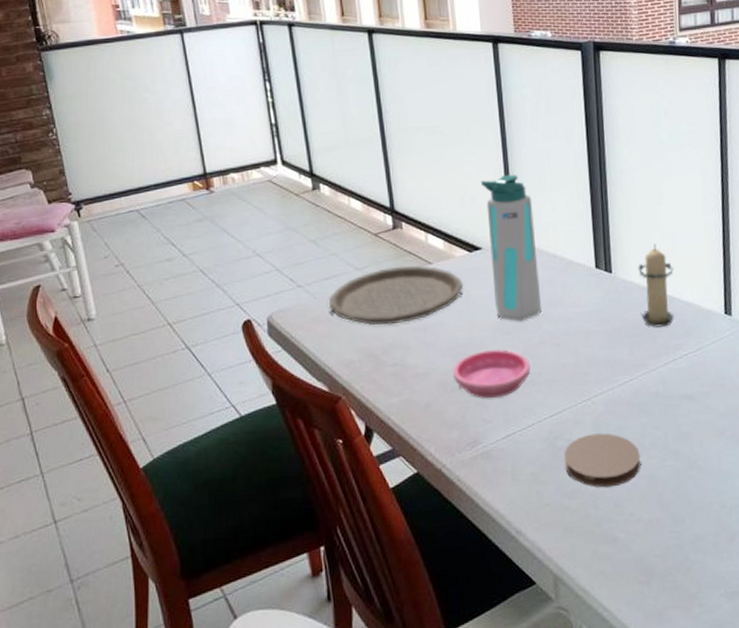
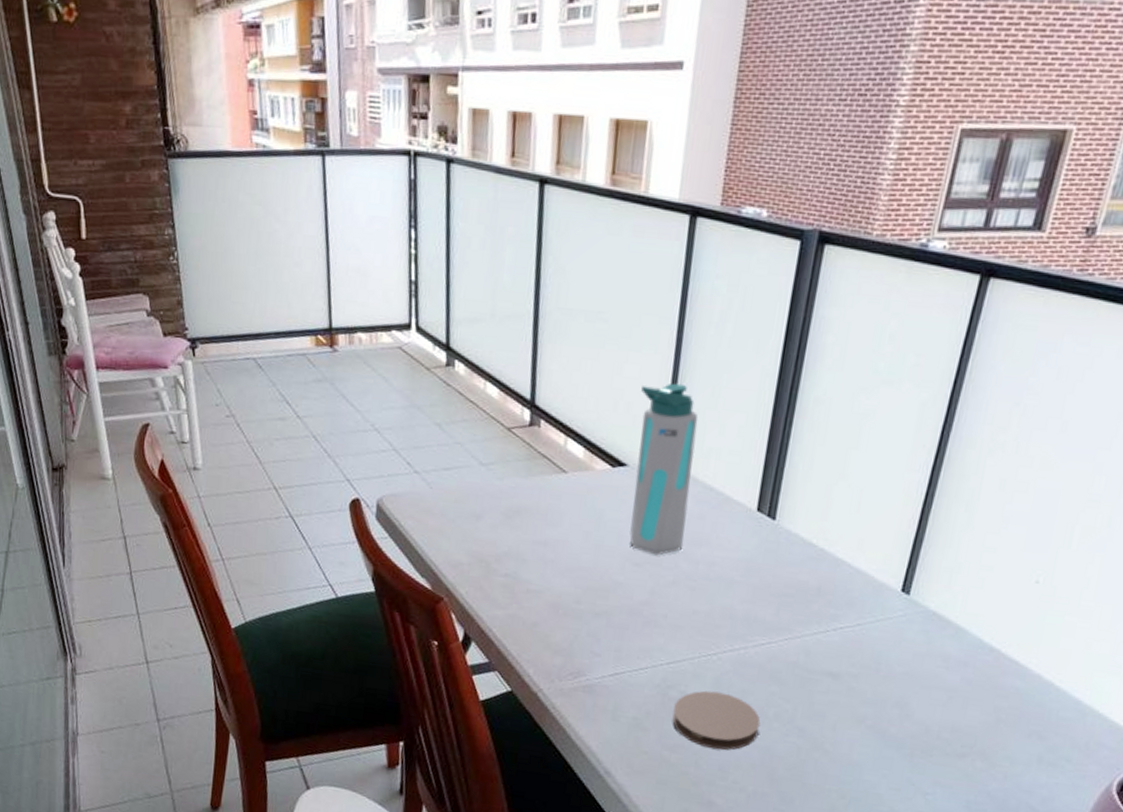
plate: present [328,265,463,326] -> none [444,468,598,533]
saucer: present [453,349,531,399] -> none [568,579,657,633]
candle: present [638,244,674,327] -> none [798,495,852,592]

